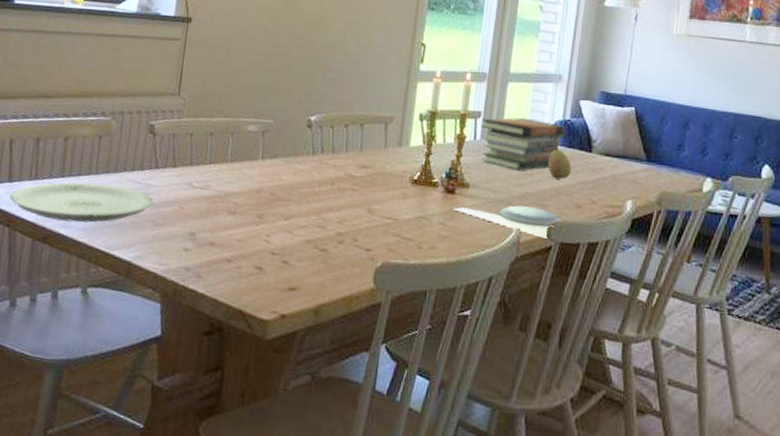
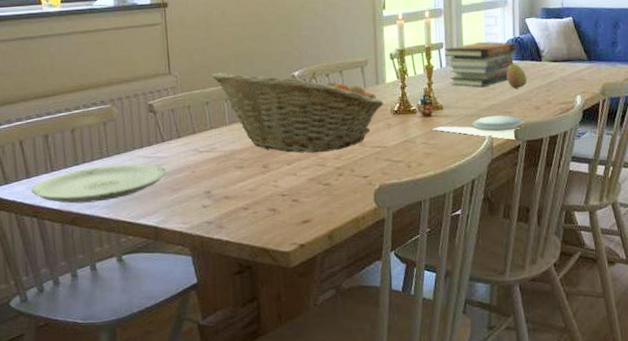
fruit basket: none [222,102,404,214] -> present [212,72,385,154]

